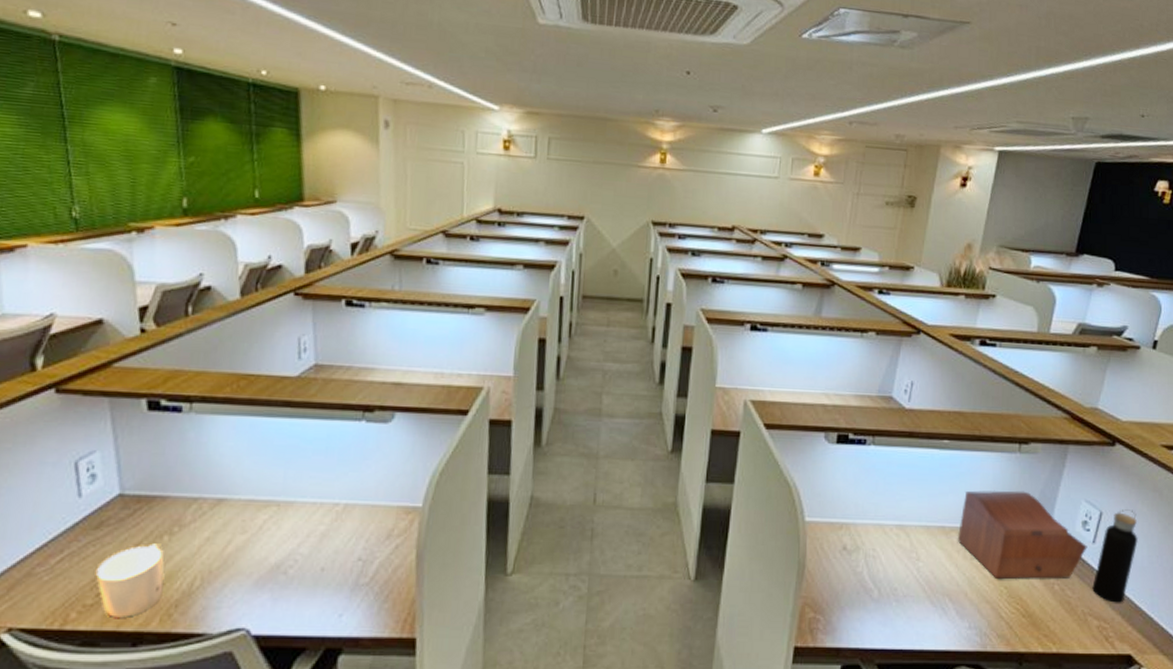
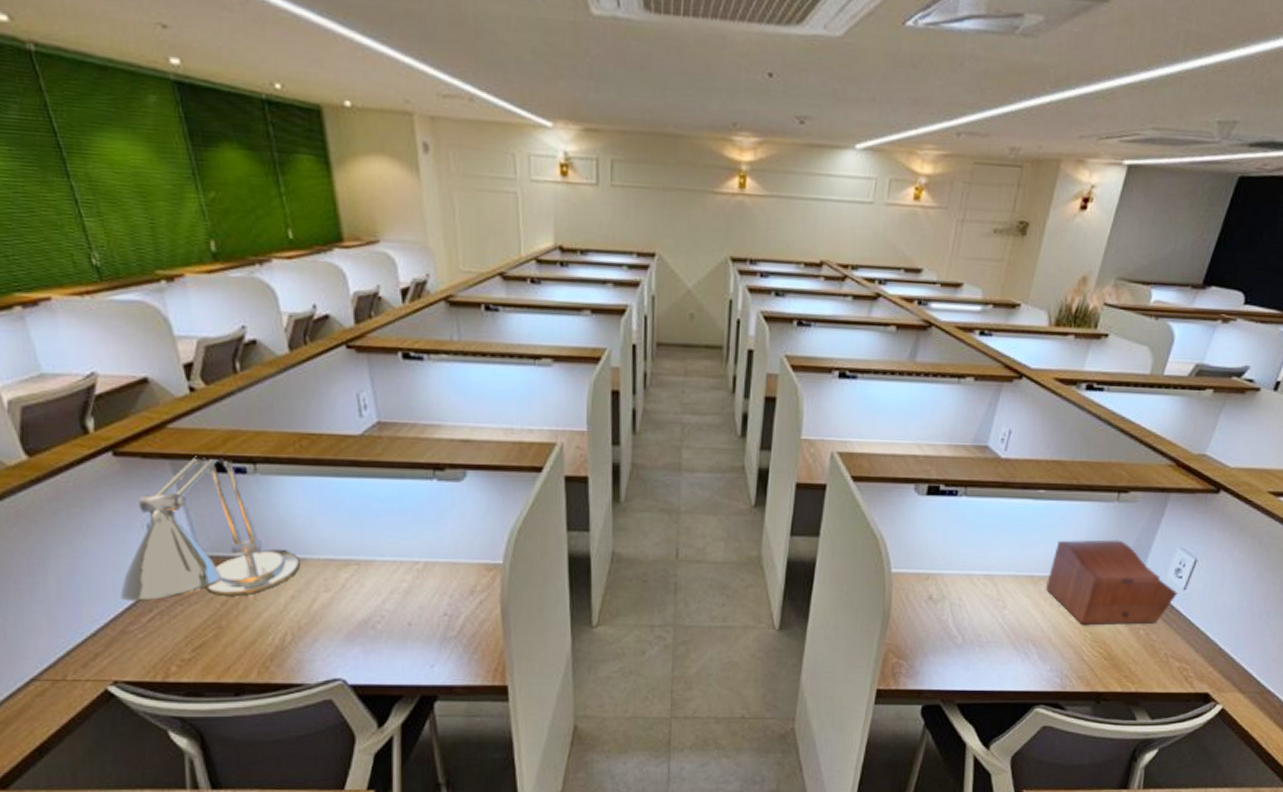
desk lamp: none [32,394,221,541] -> present [119,456,300,601]
mug: present [96,543,164,618] -> none [189,602,256,670]
water bottle: present [1092,509,1138,603] -> none [1177,557,1233,646]

